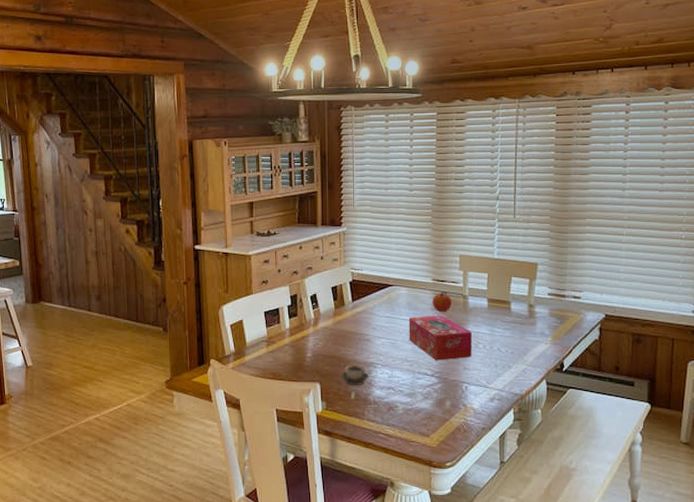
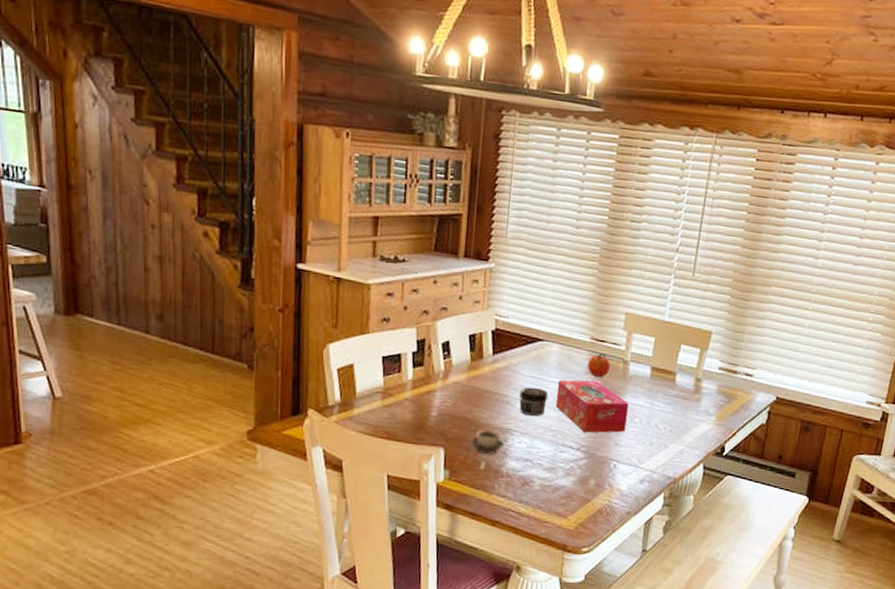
jar: none [377,325,402,350] -> present [518,387,549,417]

